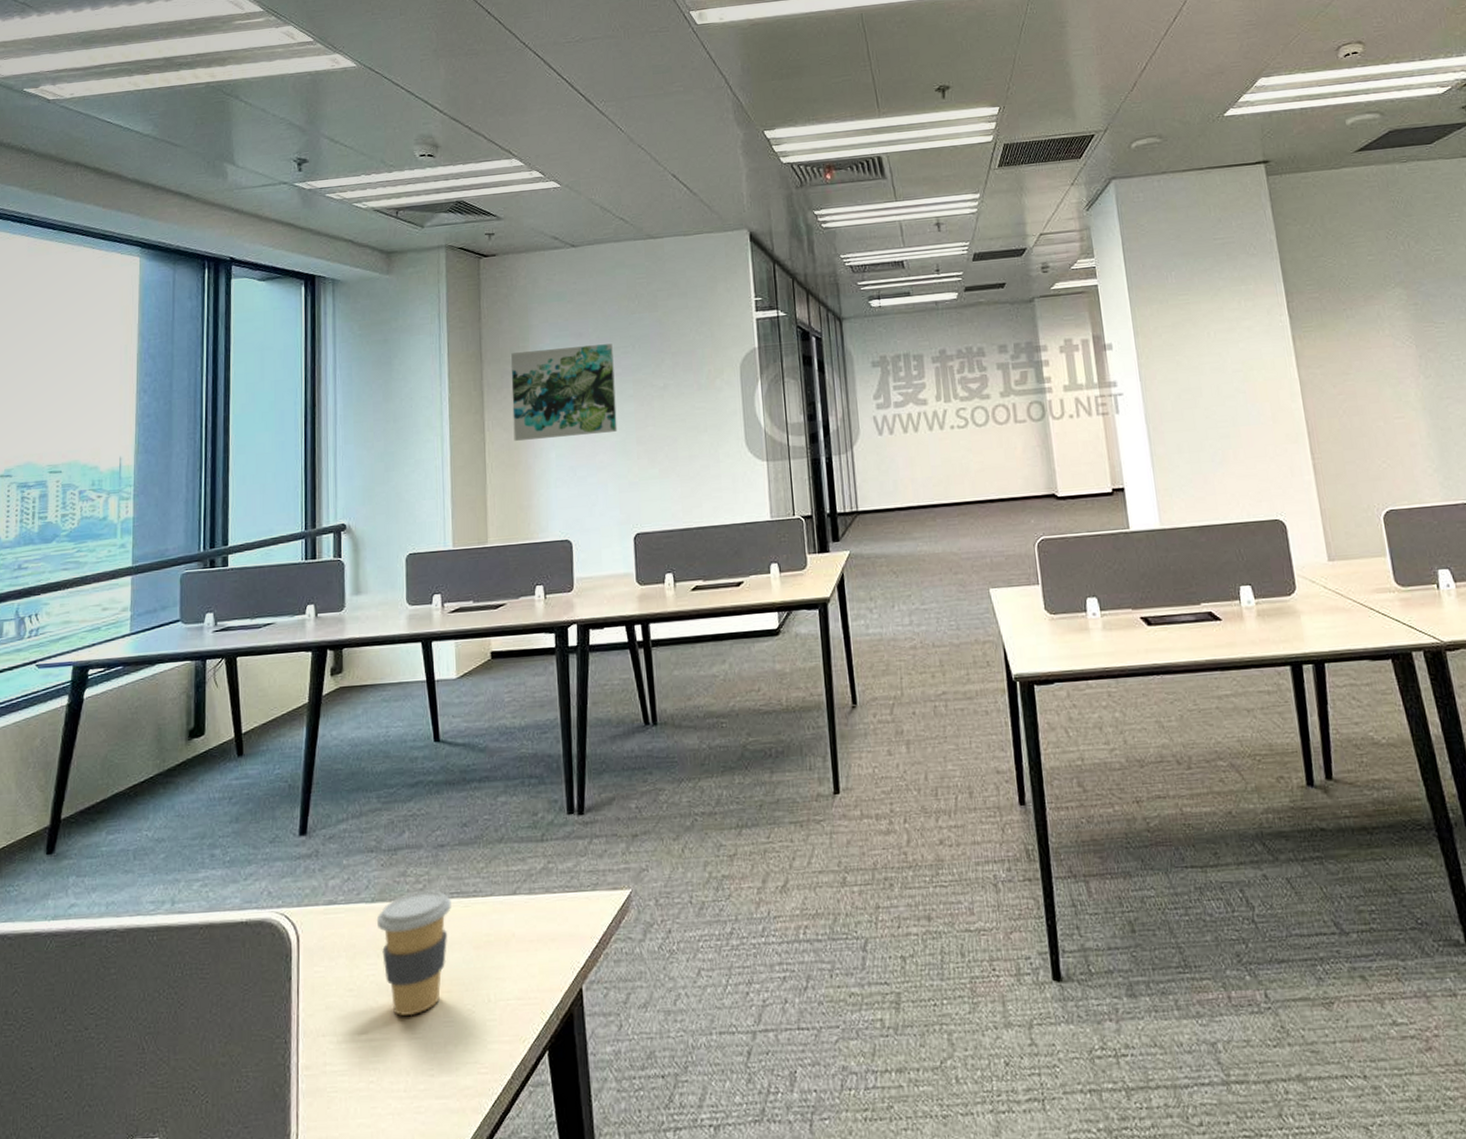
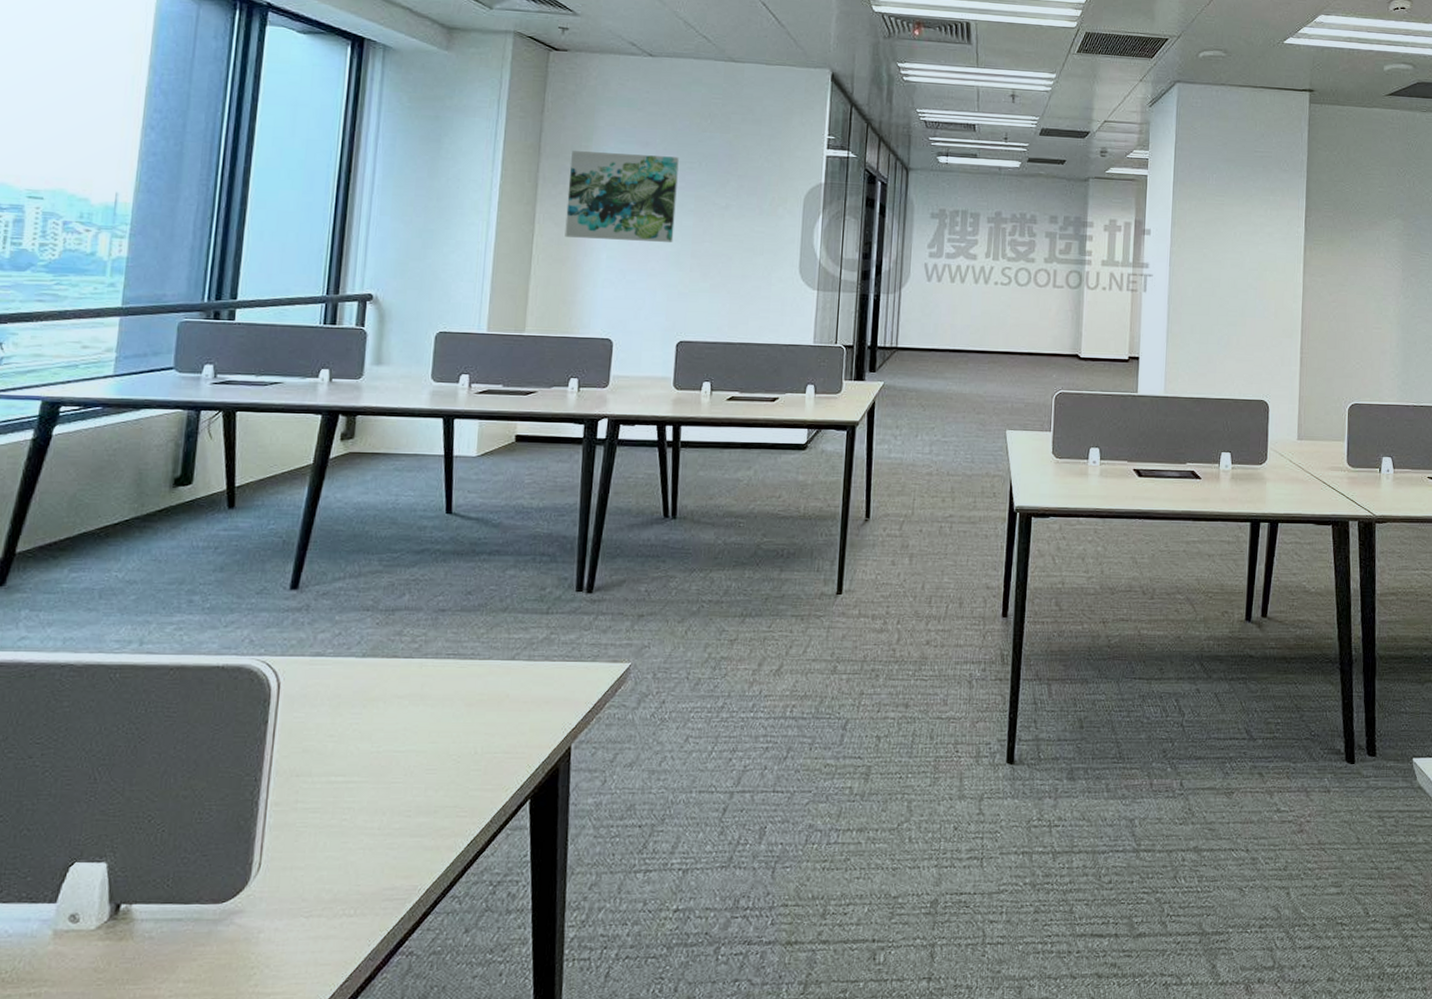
coffee cup: present [376,890,451,1016] -> none [365,651,447,763]

